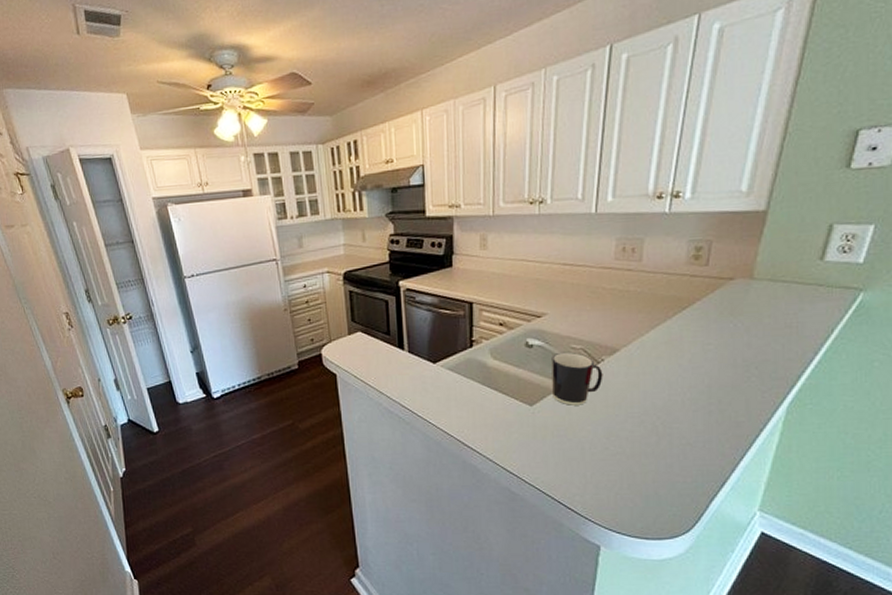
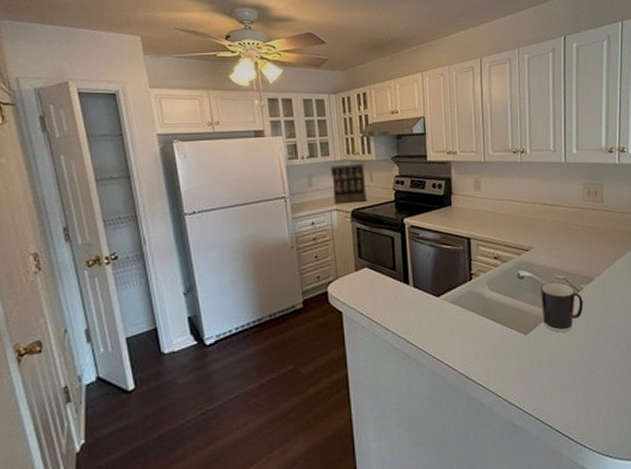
spice rack: none [320,221,359,266] -> present [330,163,367,204]

